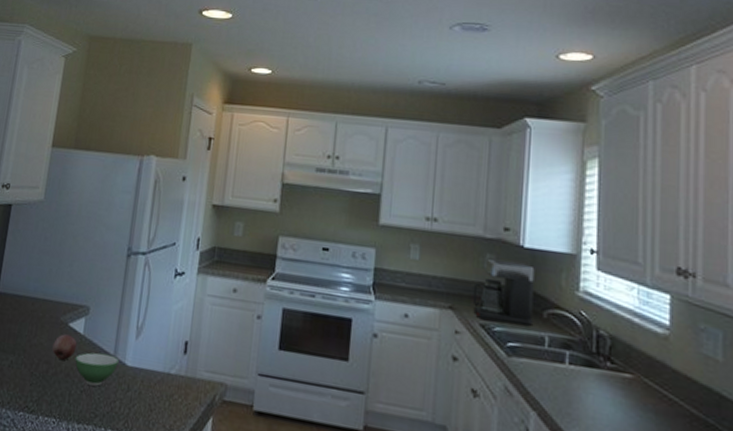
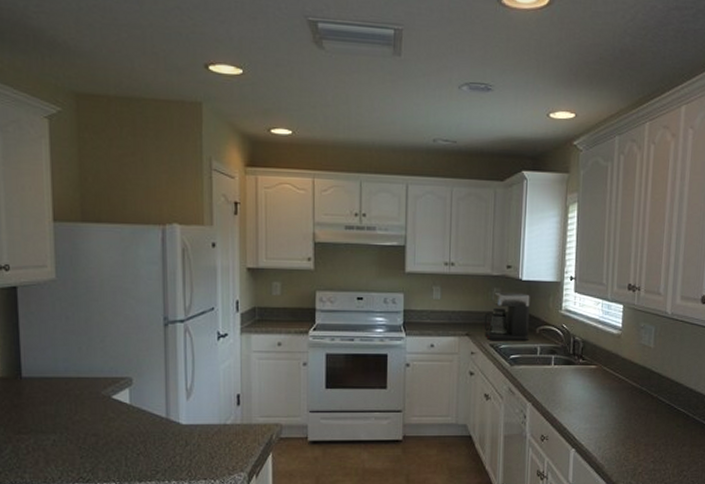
fruit: present [52,334,77,360] -> none [98,407,125,430]
bowl: present [75,352,120,387] -> none [125,417,174,448]

